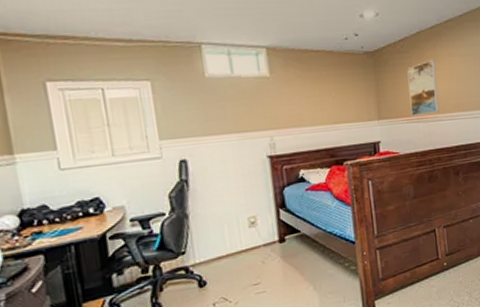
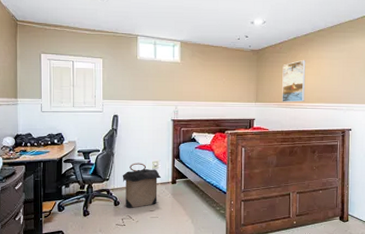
laundry hamper: none [205,221,264,288] -> present [122,163,162,208]

